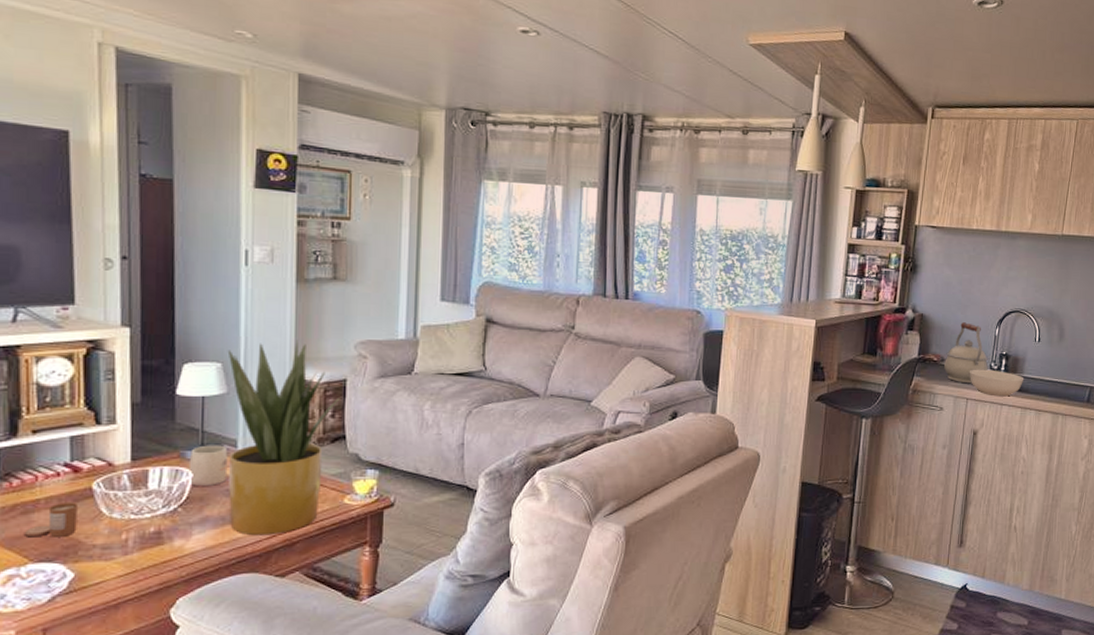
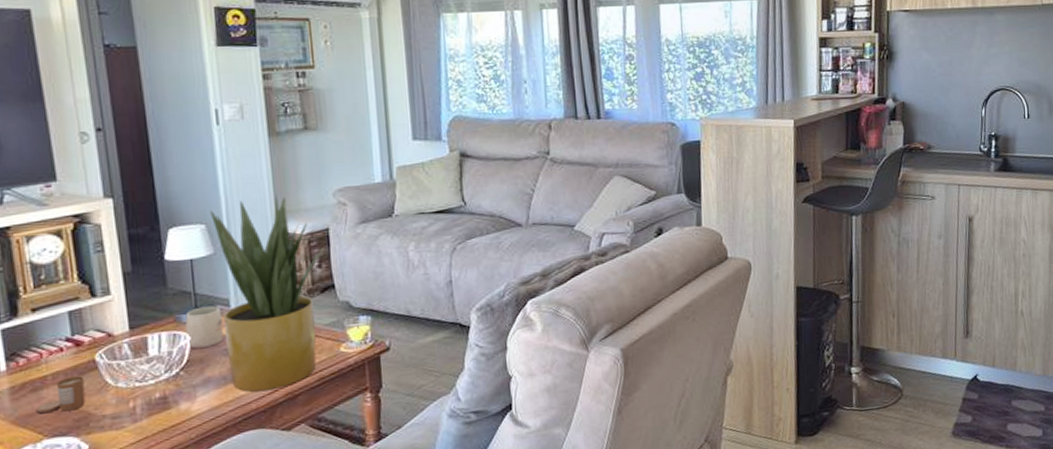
kettle: present [943,322,989,384] -> none [931,106,978,170]
bowl: present [969,369,1024,397] -> none [958,152,1017,180]

